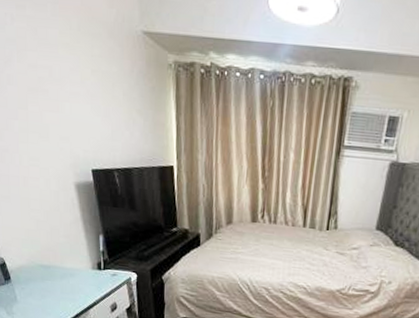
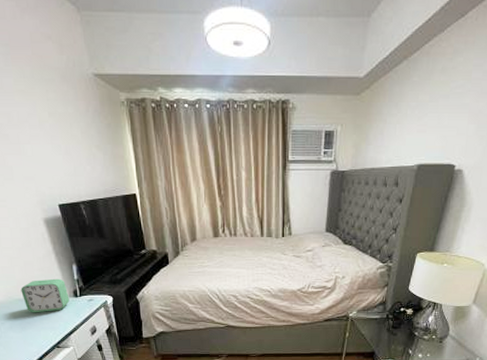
alarm clock: none [44,247,93,282] -> present [20,278,70,313]

